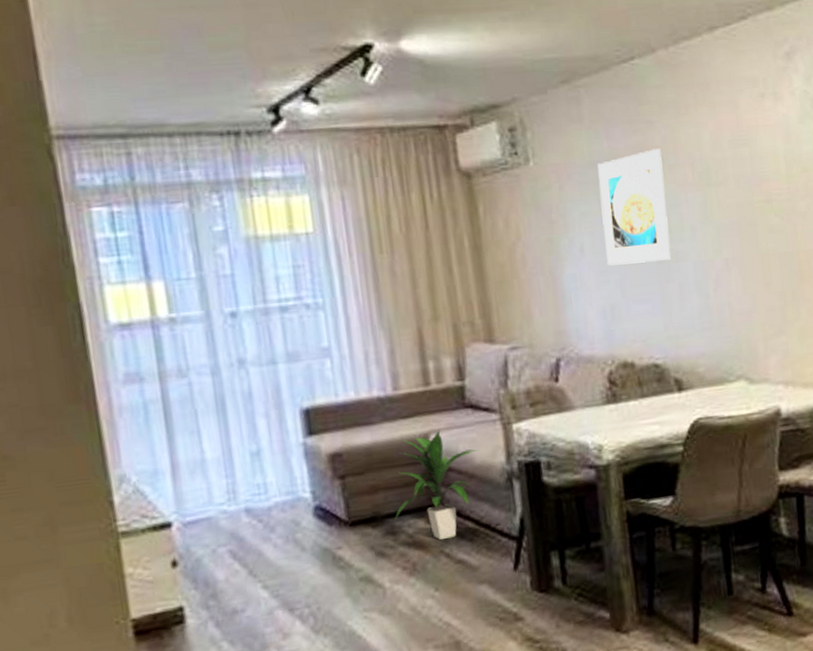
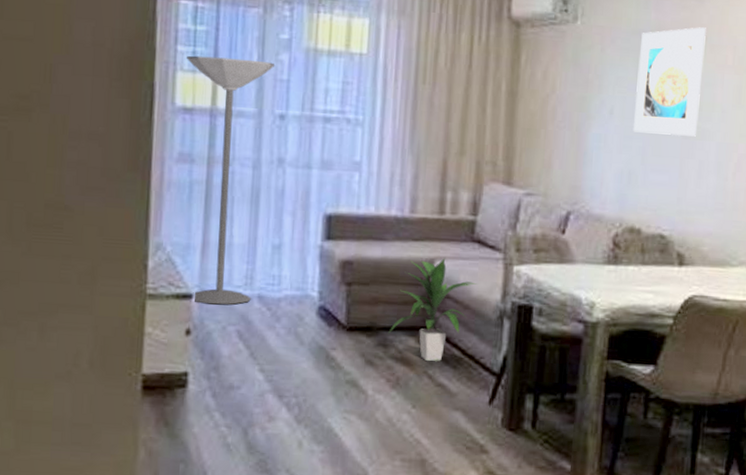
floor lamp: none [112,258,238,530] -> present [187,55,275,305]

